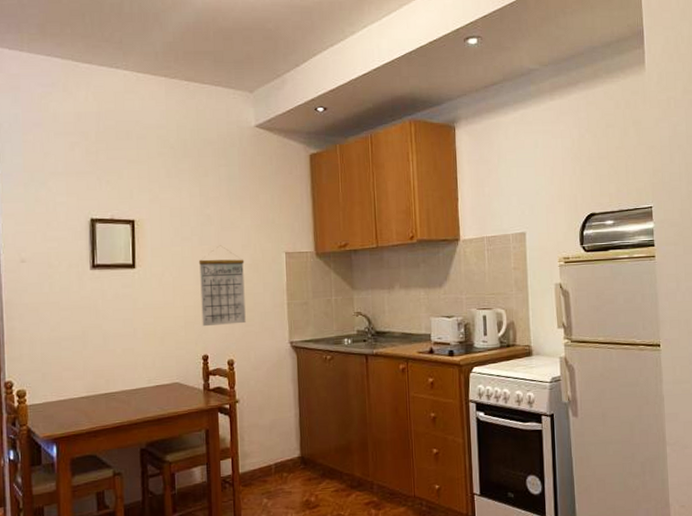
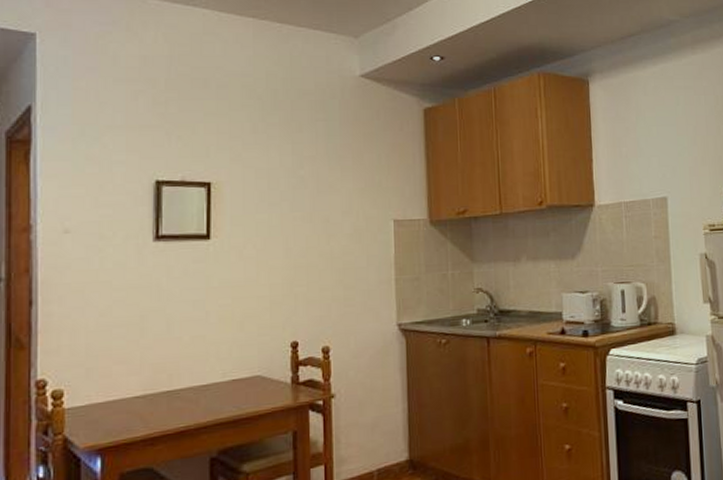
calendar: present [198,245,246,327] -> none [288,212,345,308]

